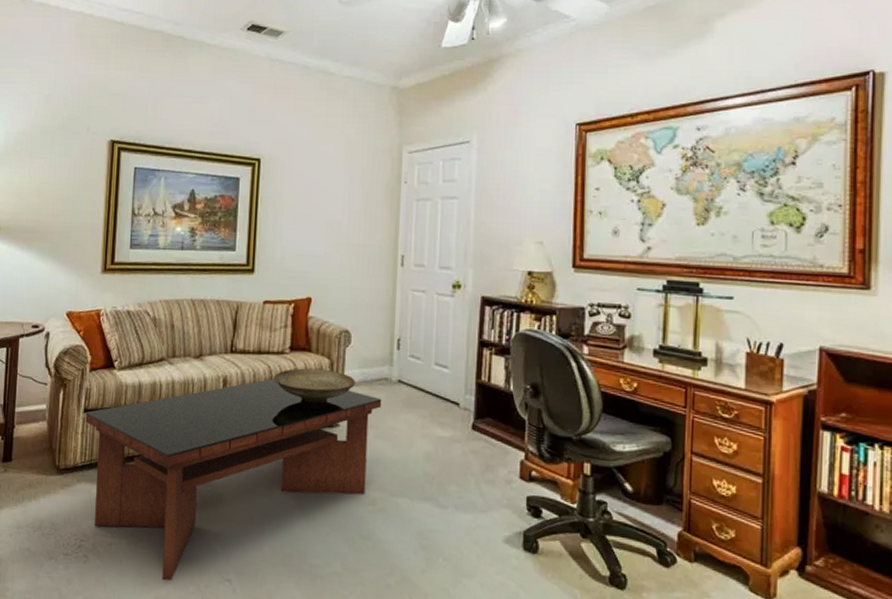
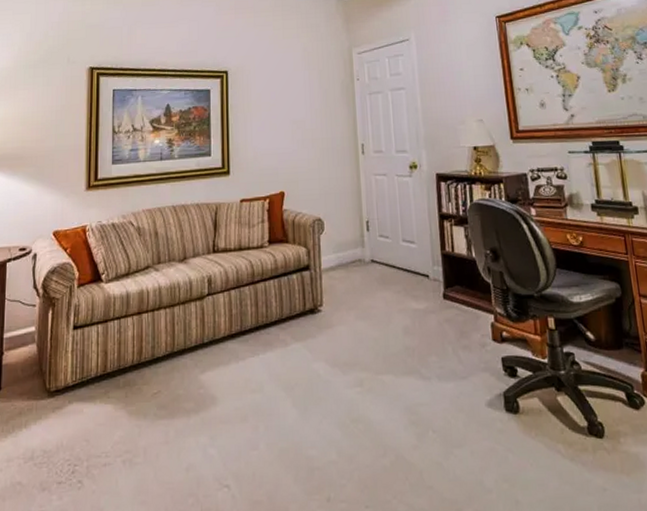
coffee table: present [85,378,382,581] -> none [75,273,359,497]
decorative bowl: present [274,368,355,404] -> none [256,258,332,292]

